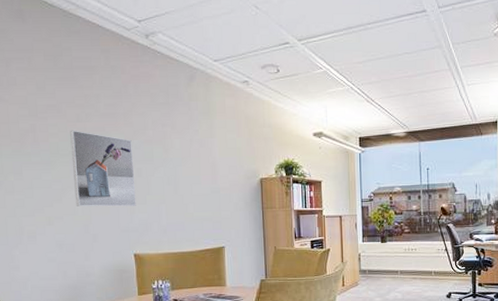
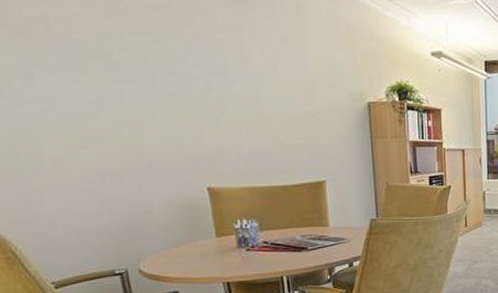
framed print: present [70,130,136,207] -> none [102,24,207,129]

